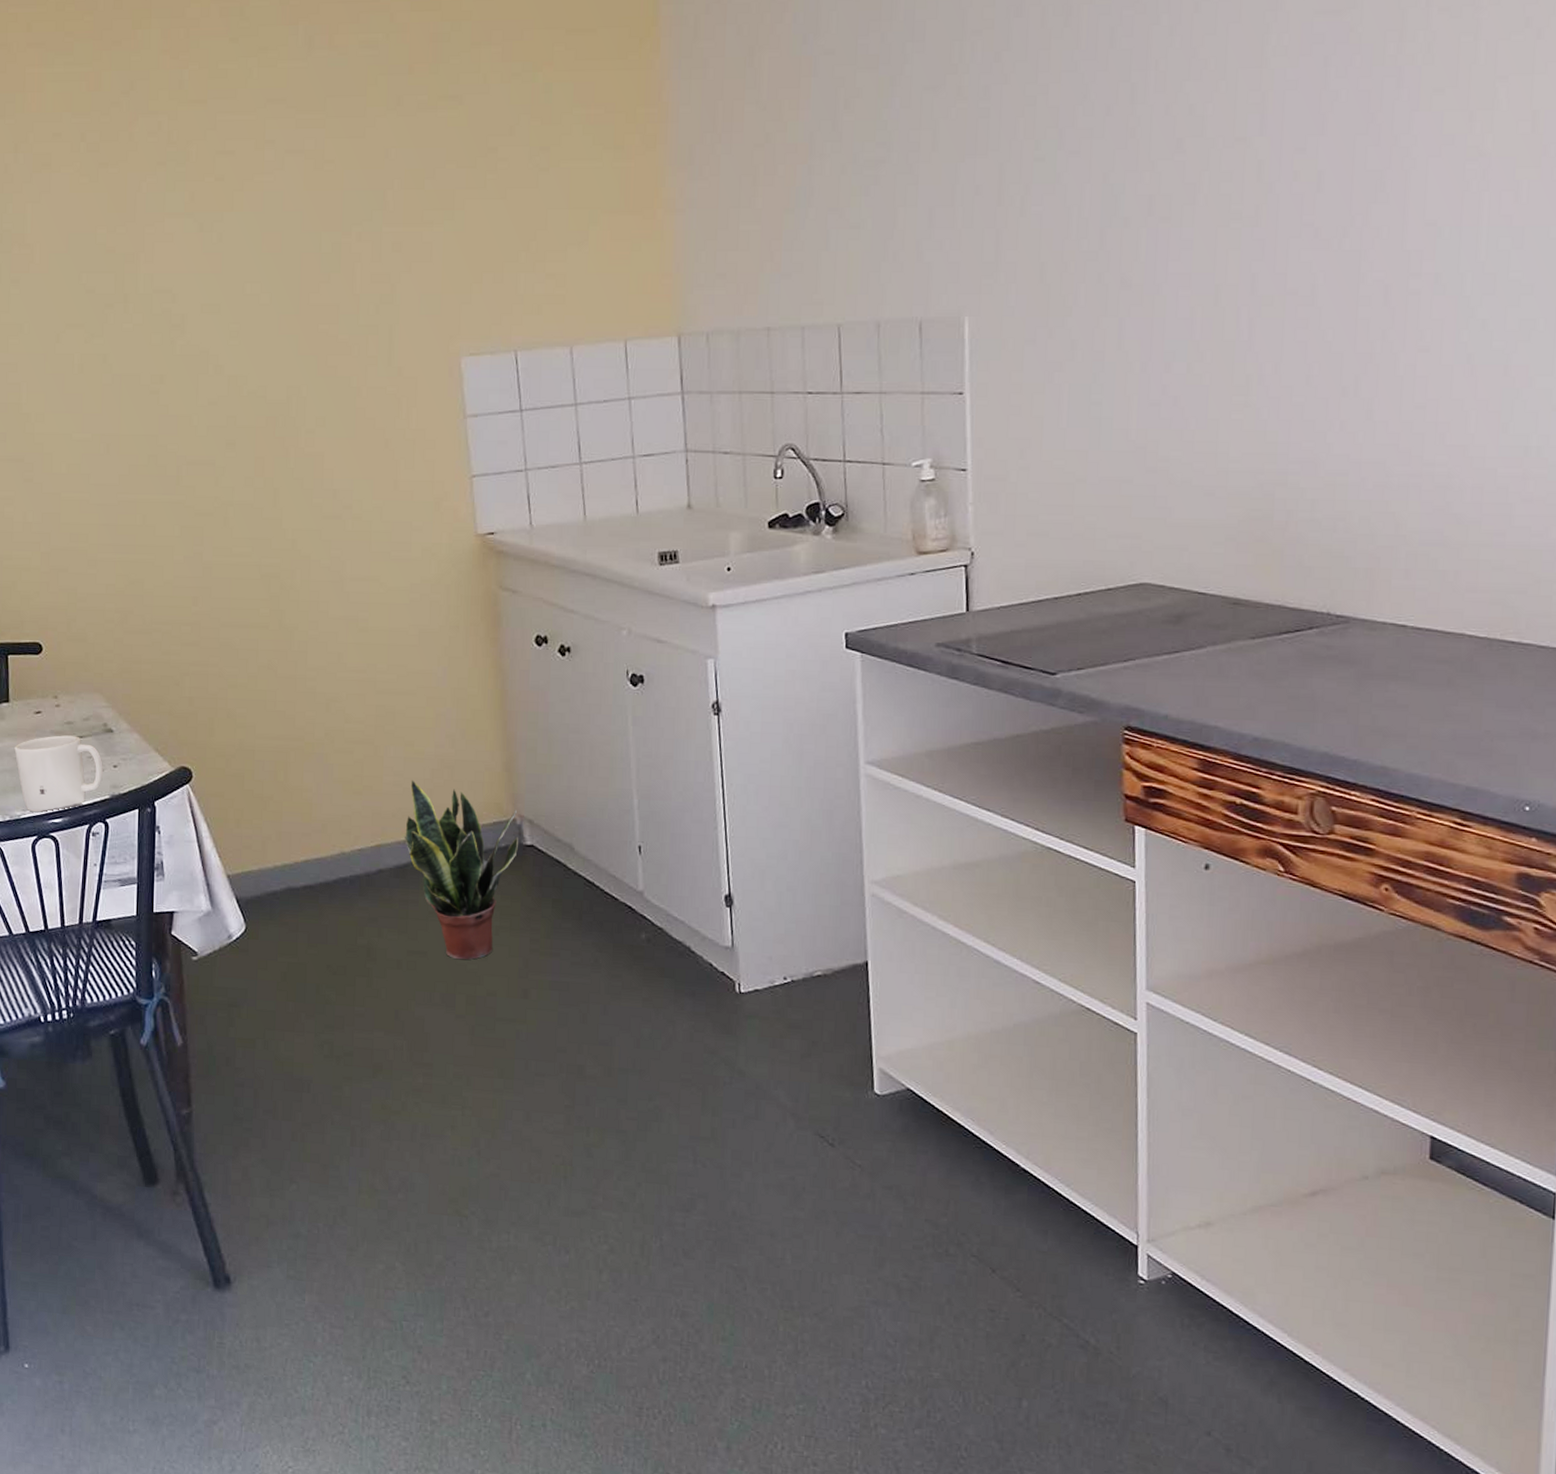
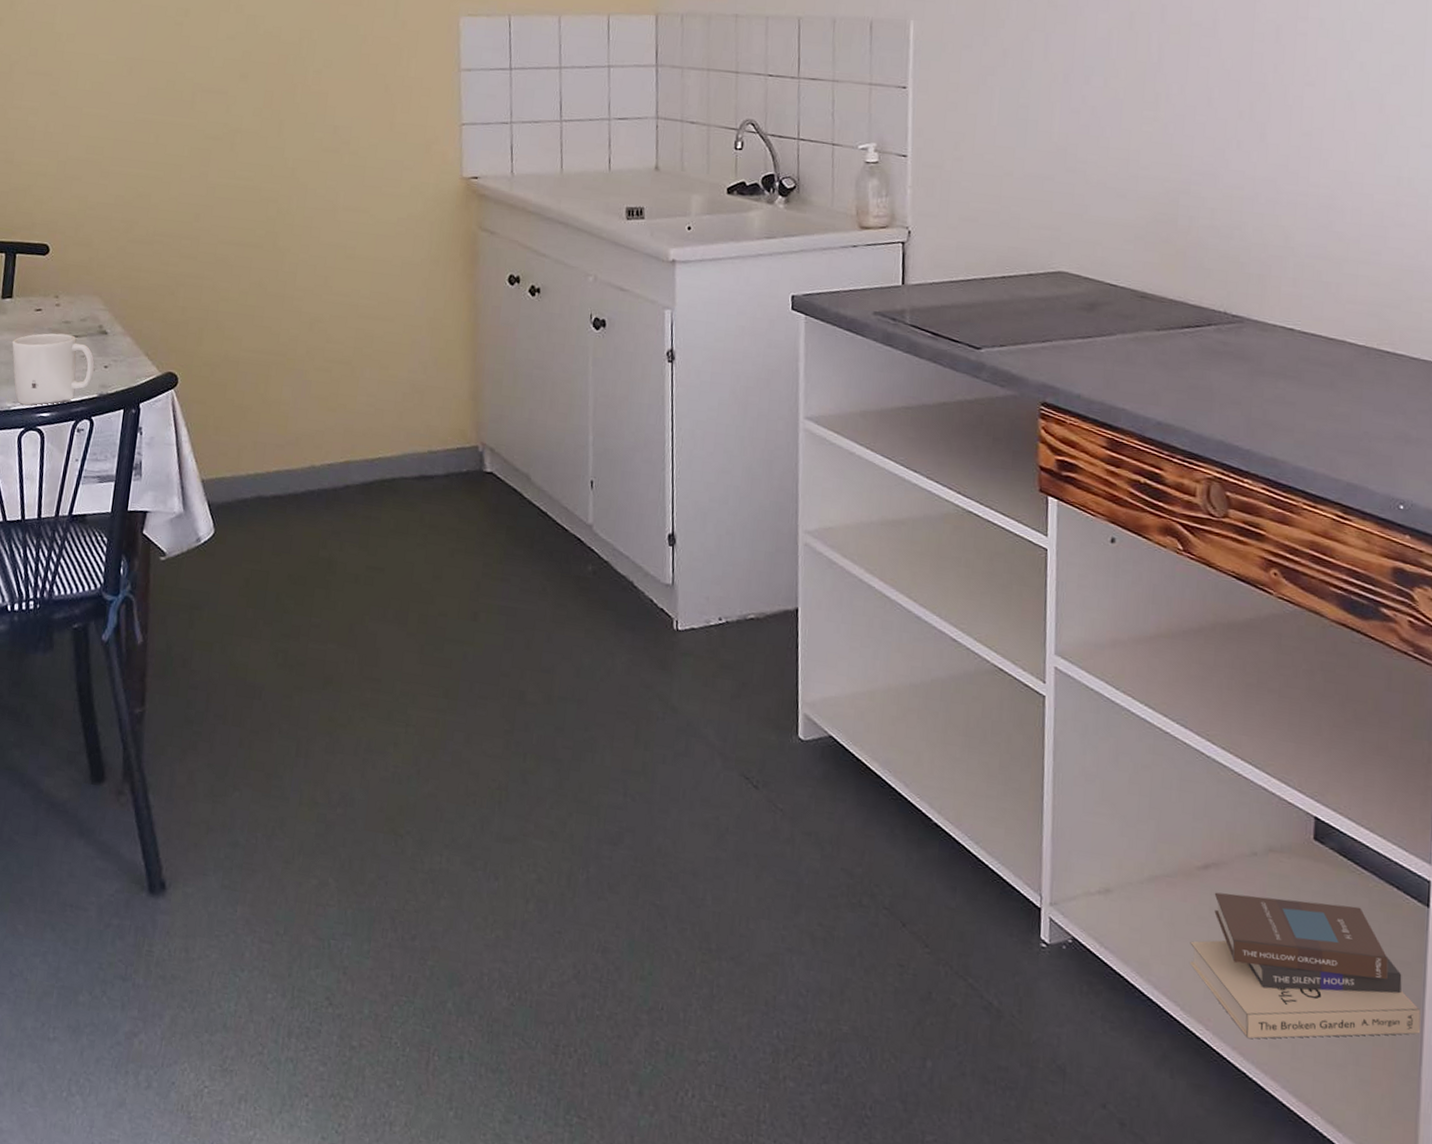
potted plant: present [403,780,518,960] -> none [371,402,480,579]
books: none [1297,1218,1545,1360] -> present [1190,892,1421,1039]

